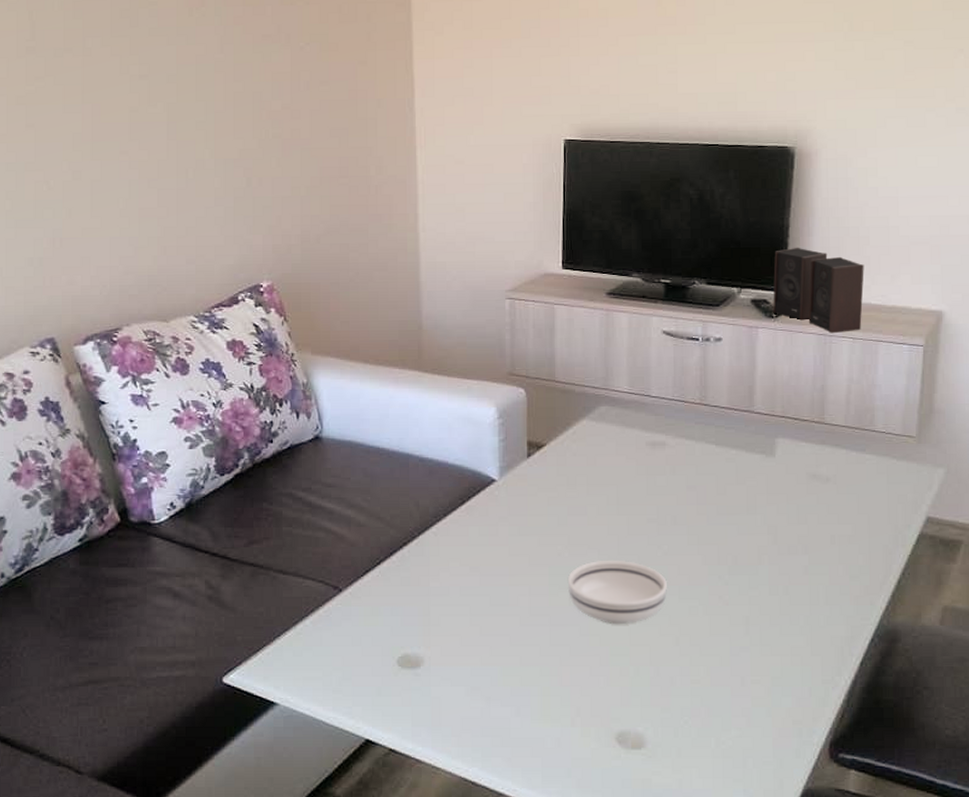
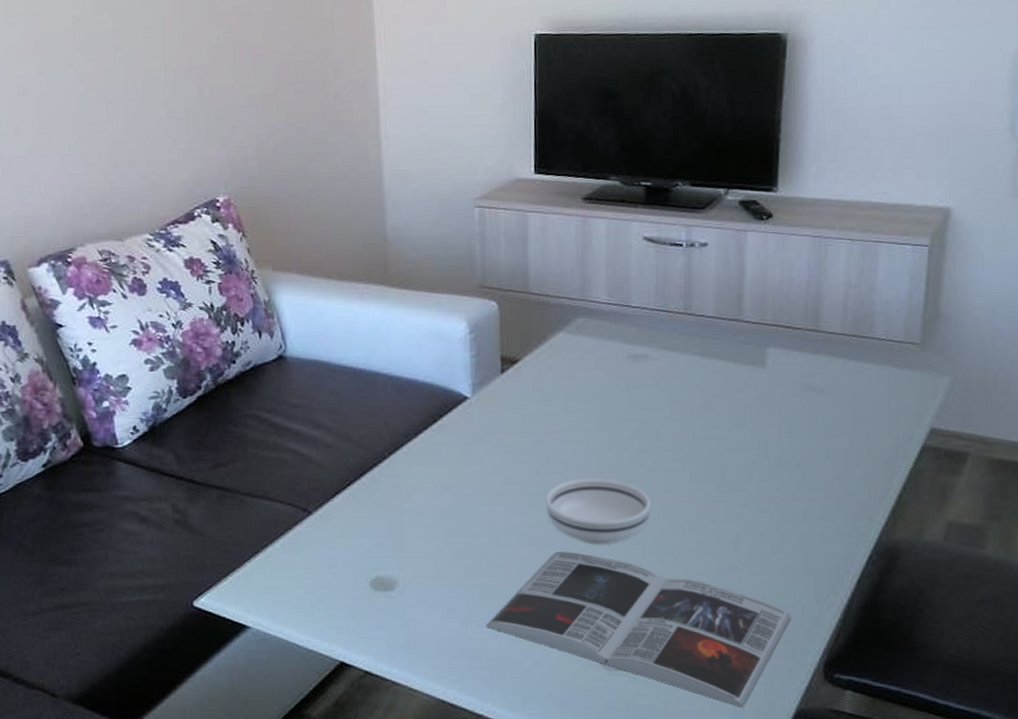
magazine: none [508,631,799,786] -> present [486,551,792,707]
speaker: present [773,247,864,334] -> none [763,142,864,236]

